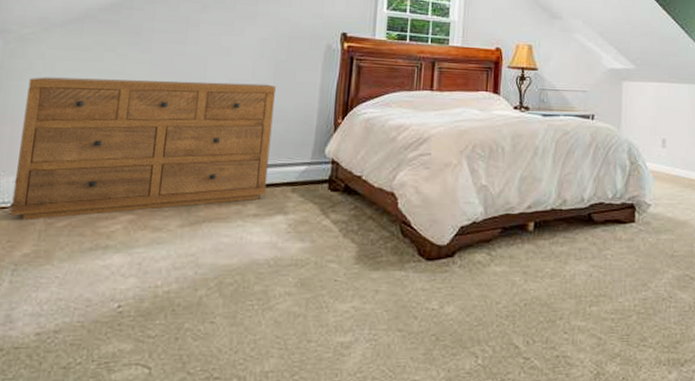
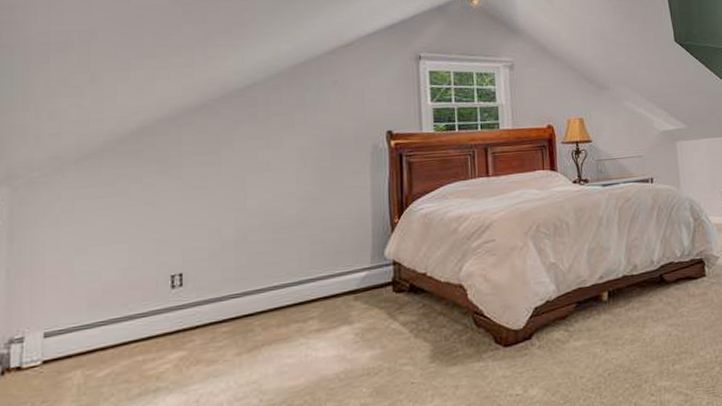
dresser: present [10,77,276,221] -> none [41,193,327,377]

